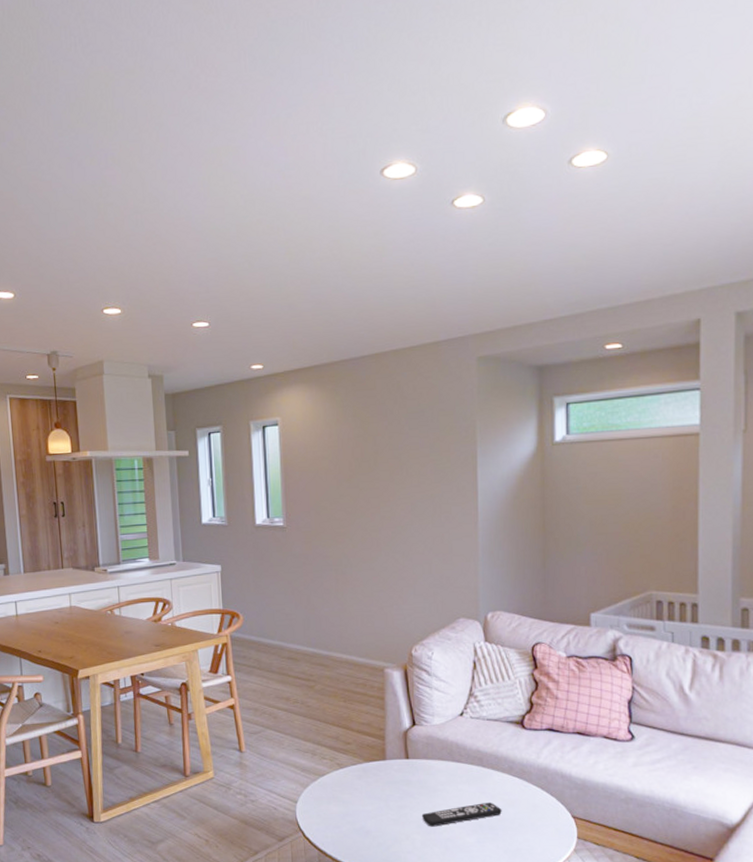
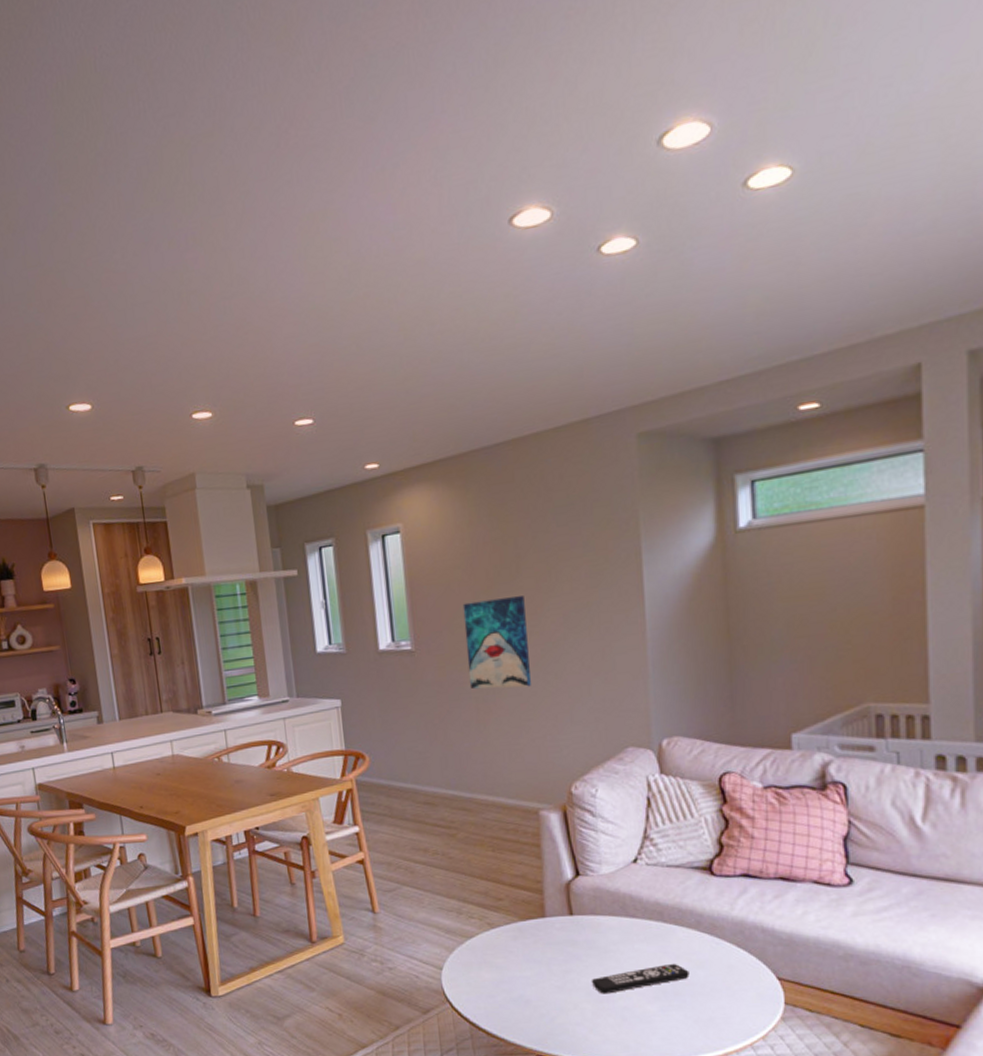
wall art: none [328,486,382,563] -> present [462,596,531,690]

